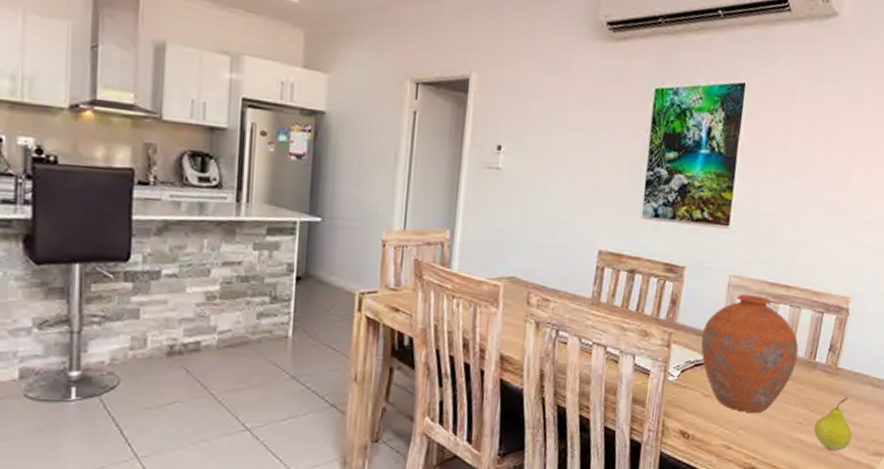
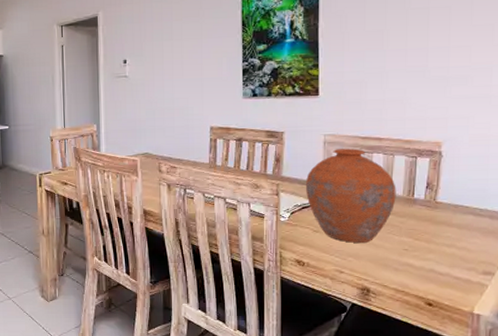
fruit: present [814,397,853,451] -> none [420,226,459,272]

